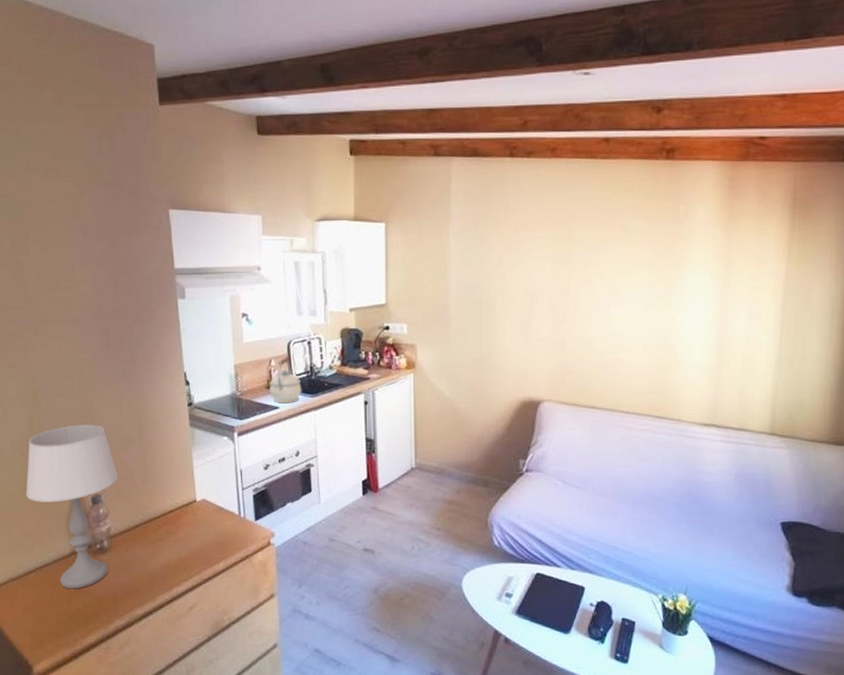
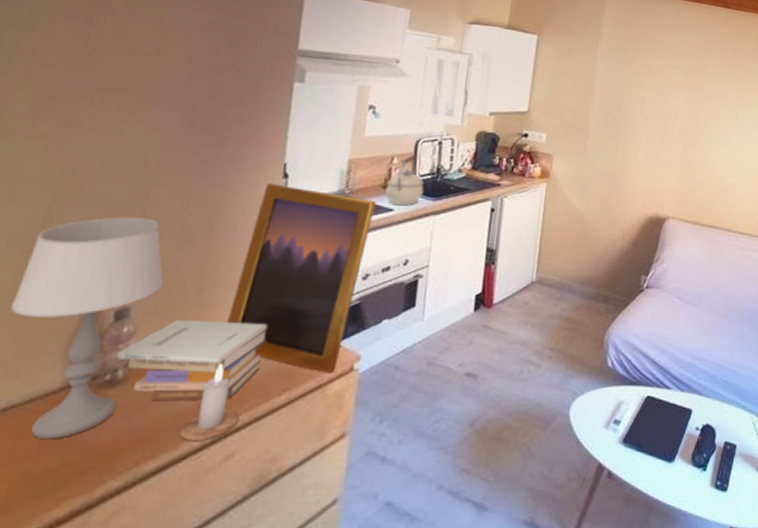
books: none [99,504,201,565] -> present [115,320,268,402]
candle: none [154,538,193,596] -> present [179,365,240,442]
picture frame: none [169,391,264,547] -> present [227,183,377,374]

